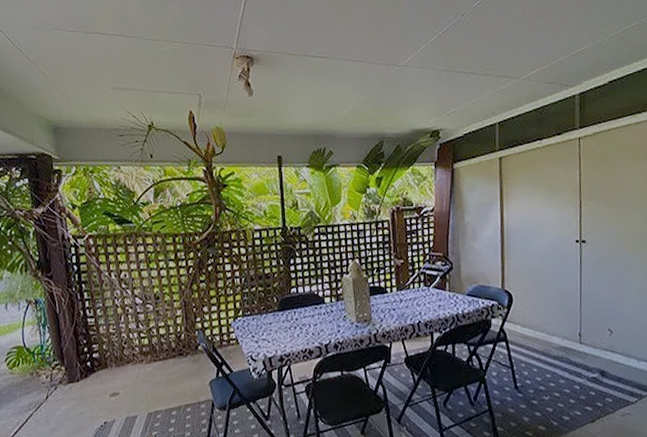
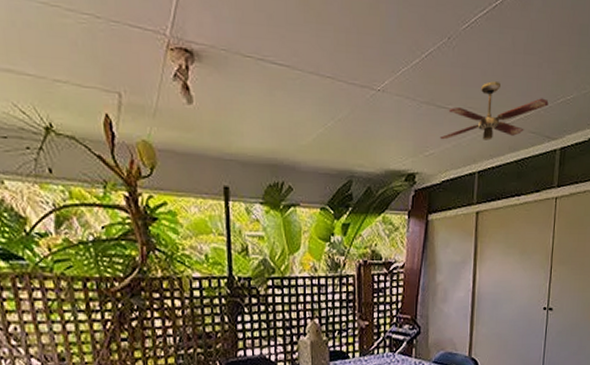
ceiling fan: none [460,44,564,99] -> present [439,81,549,141]

